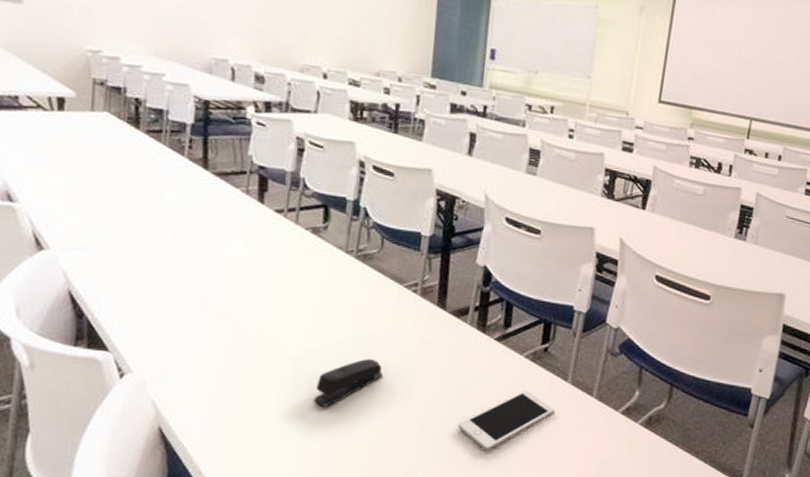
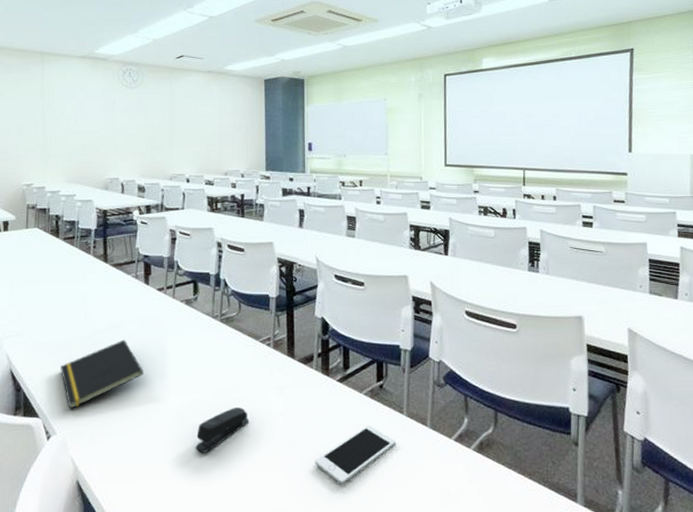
notepad: none [138,267,252,345] -> present [60,339,143,409]

